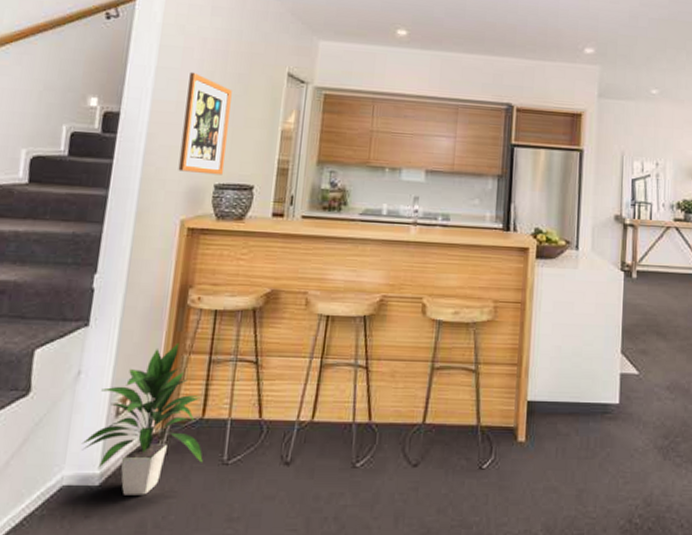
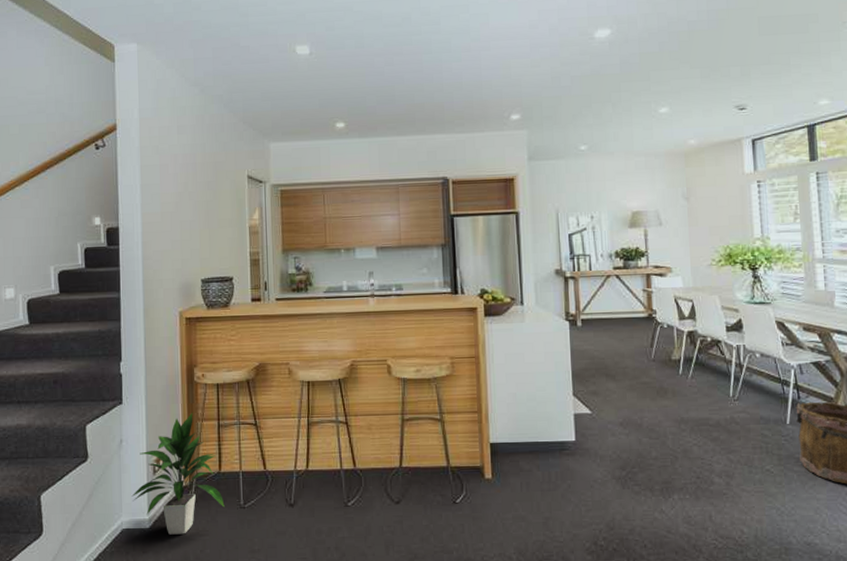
wall art: present [178,71,232,175] -> none [168,185,207,272]

